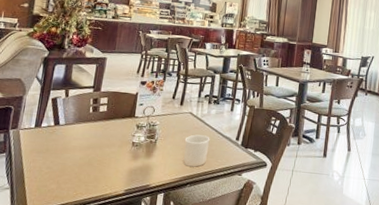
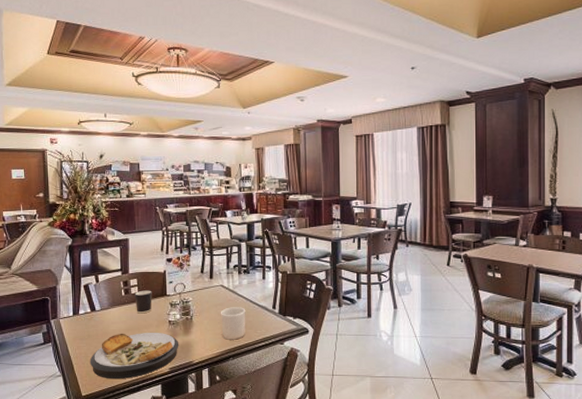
plate: none [42,150,139,197] -> present [89,332,179,379]
mug: none [101,109,121,133] -> present [134,290,152,314]

